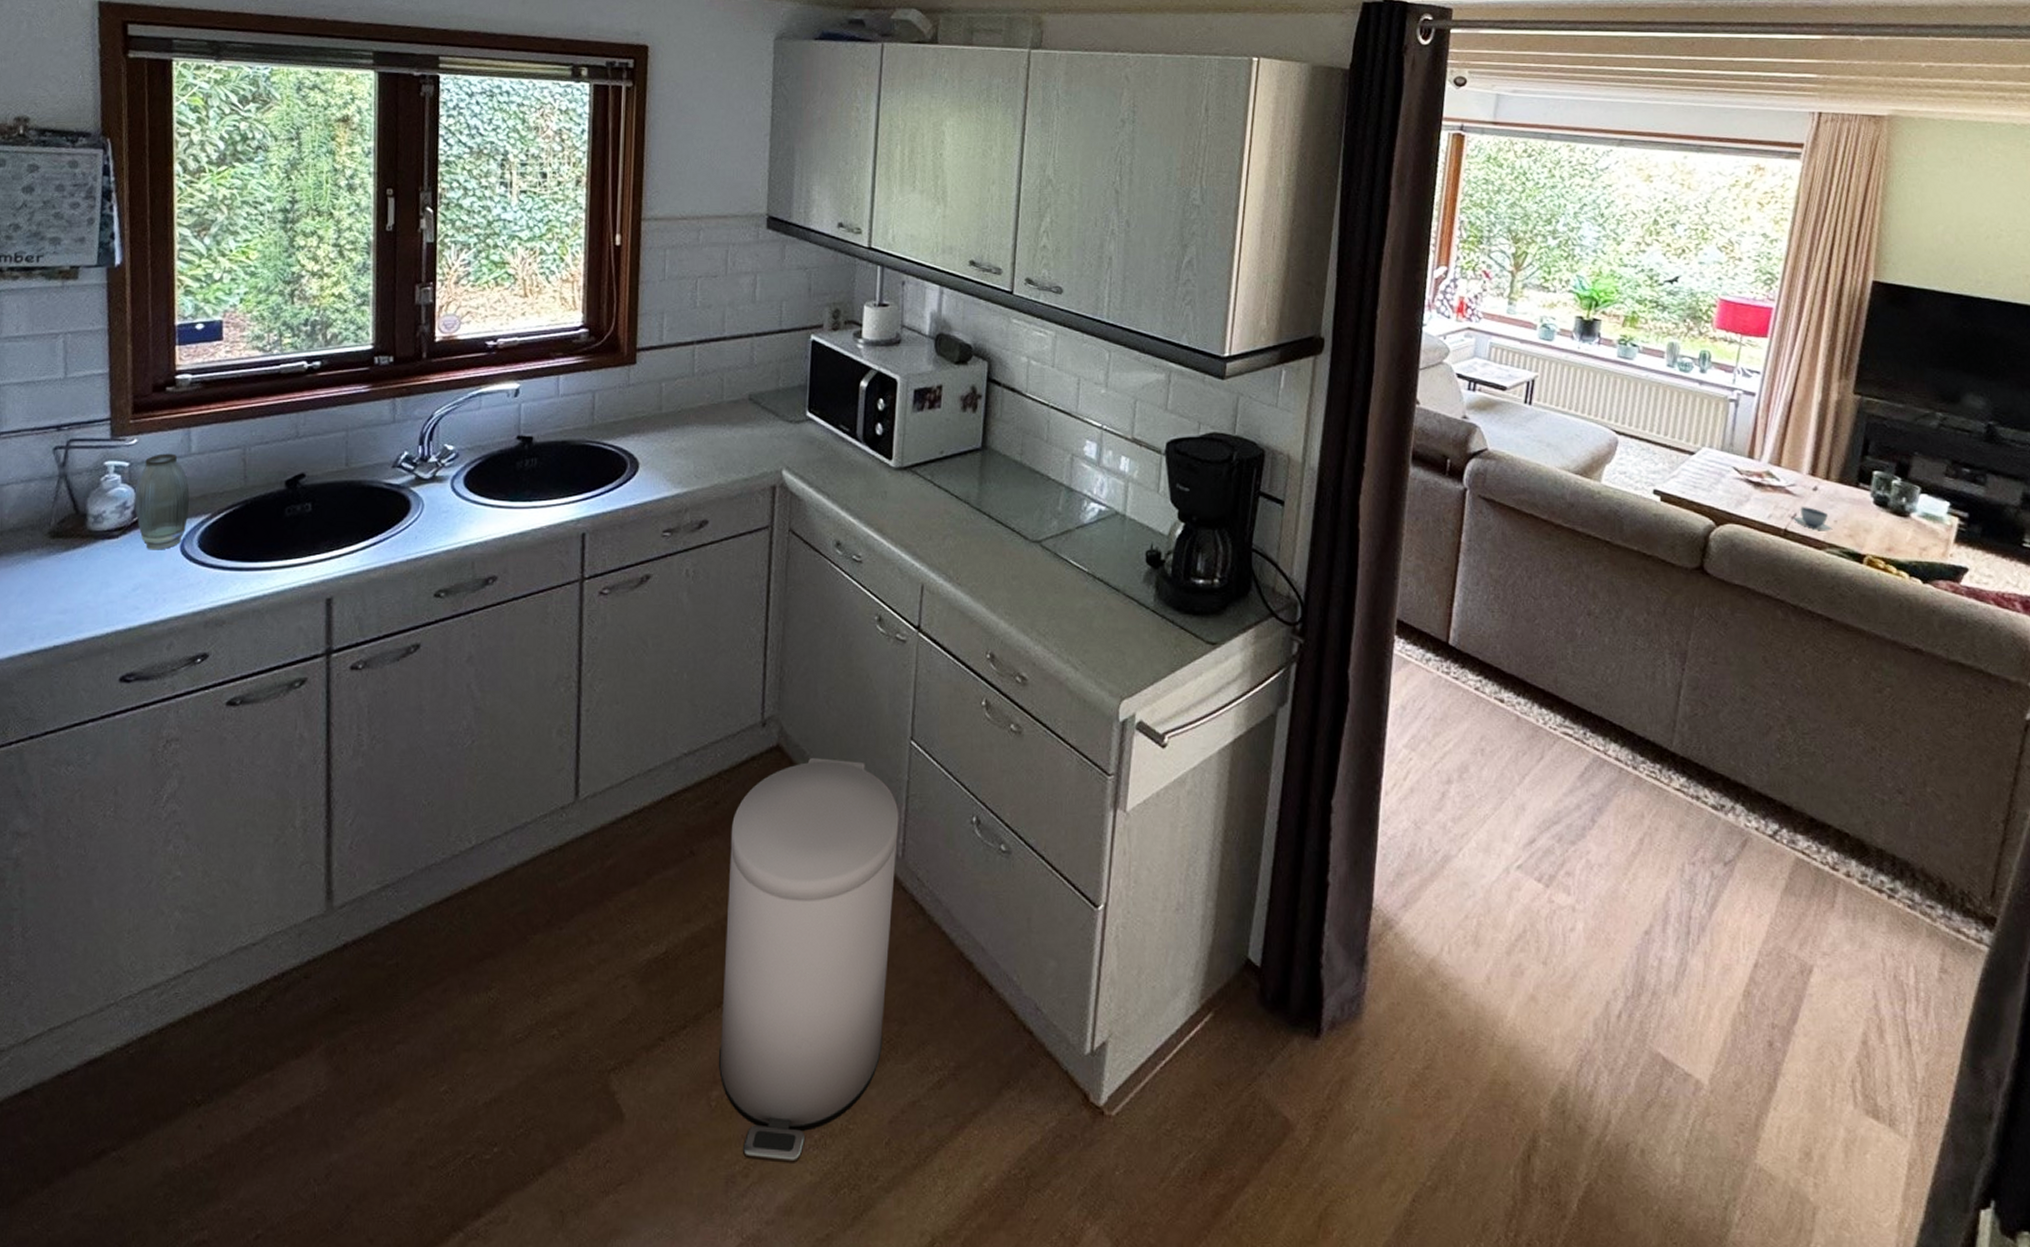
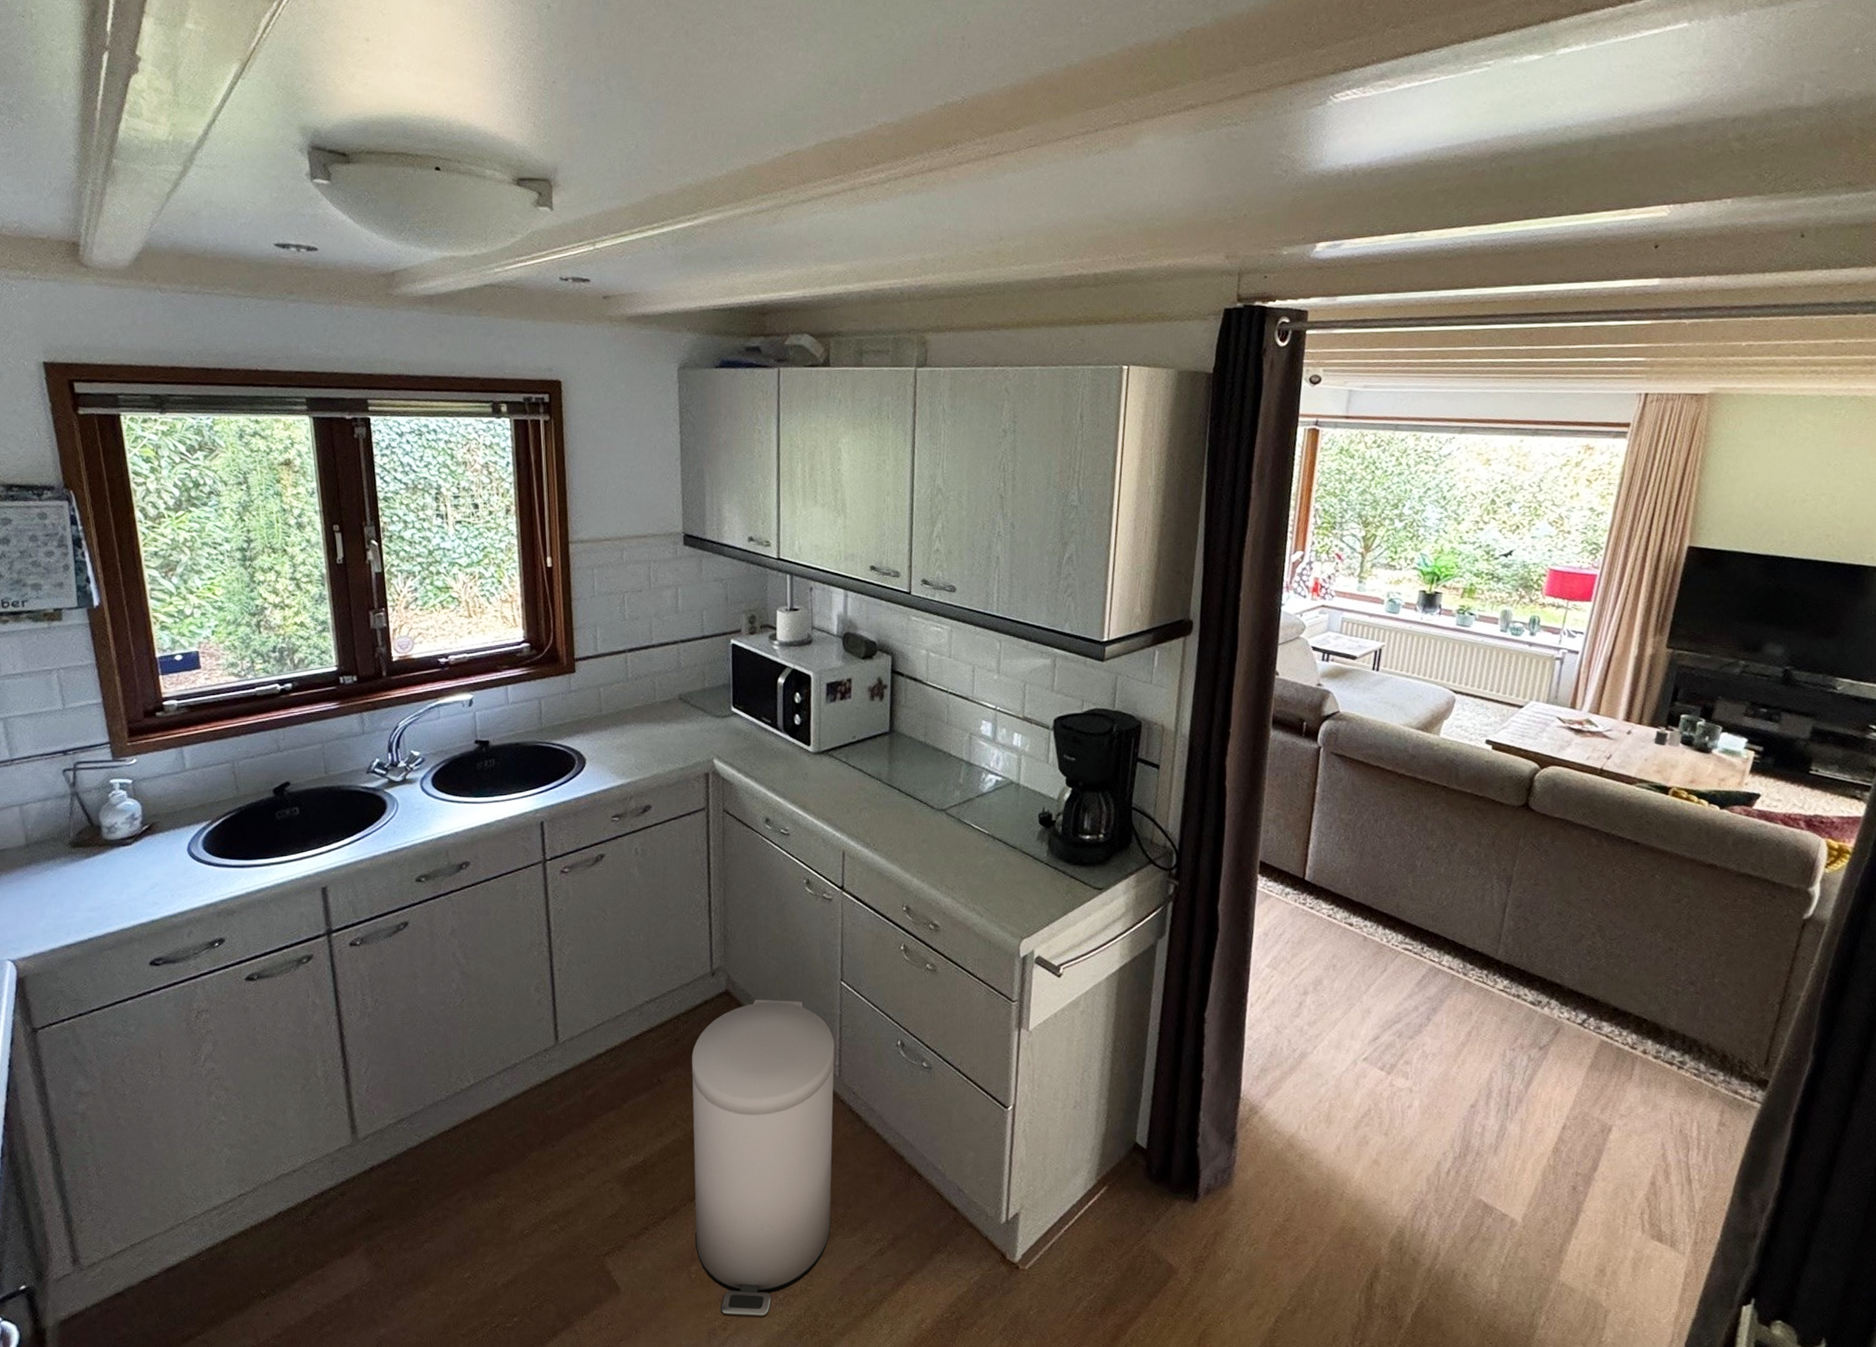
vase: present [135,453,190,550] -> none [141,770,191,854]
teacup: present [1793,507,1833,531] -> none [1608,748,1643,769]
candle: none [1844,483,1876,508] -> present [1654,726,1682,747]

